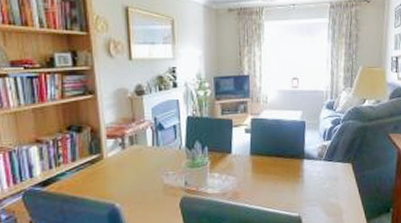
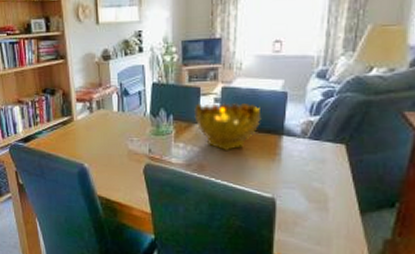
decorative bowl: none [227,132,286,178] -> present [194,102,262,152]

